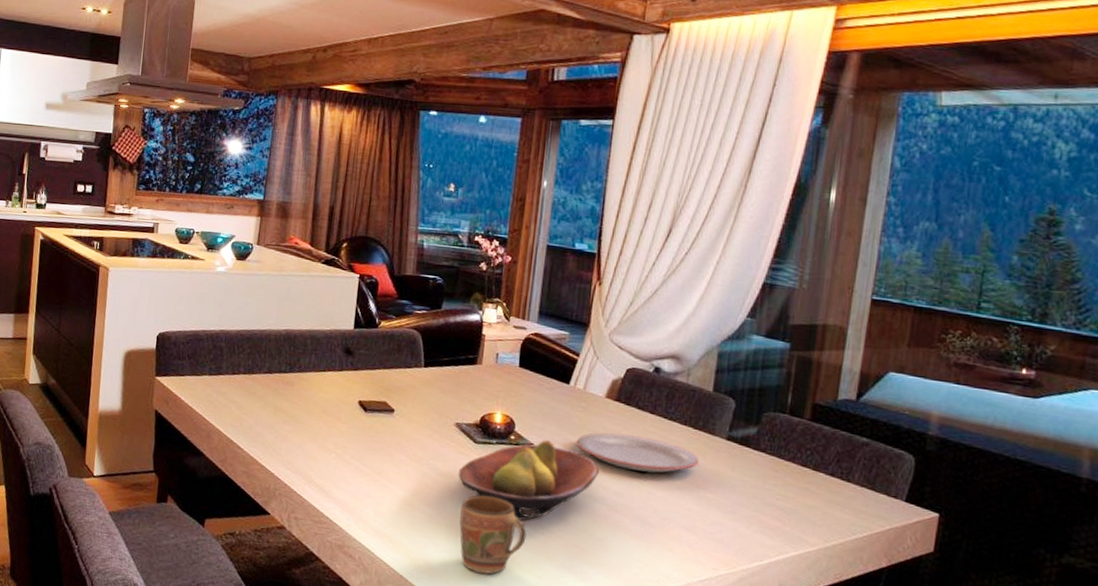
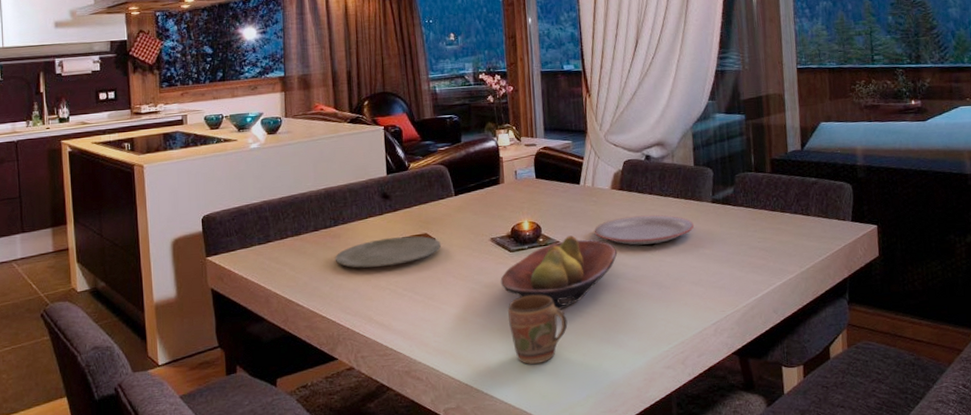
plate: none [284,396,399,429] -> present [335,236,441,268]

